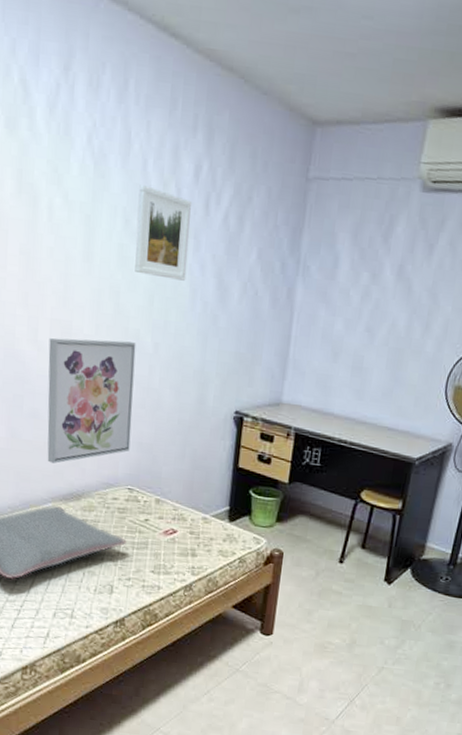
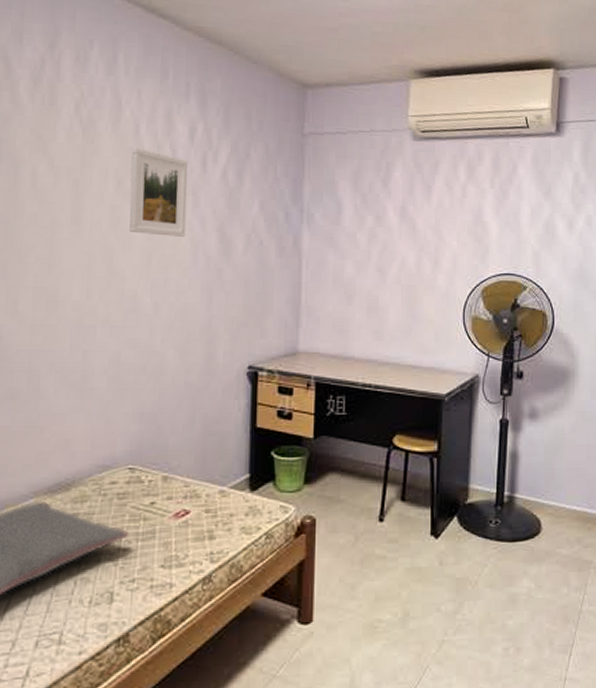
wall art: present [47,338,136,464] -> none [28,304,134,450]

